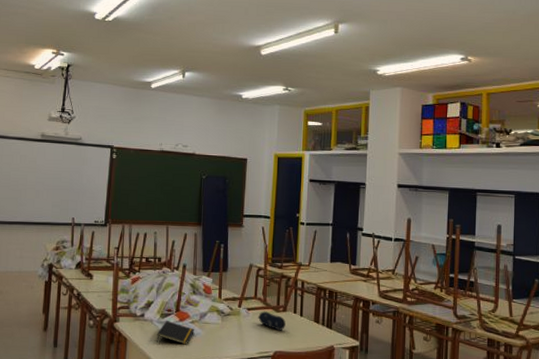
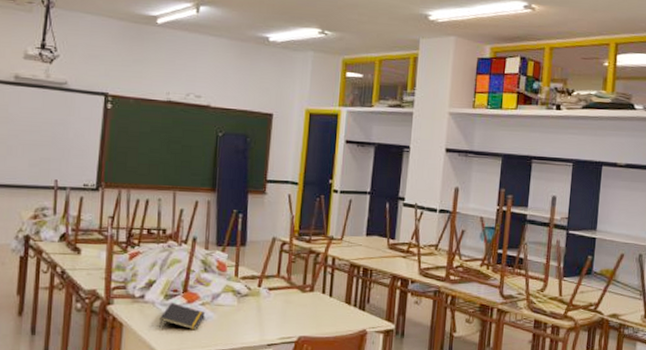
pencil case: present [257,311,286,331] -> none [279,291,313,313]

